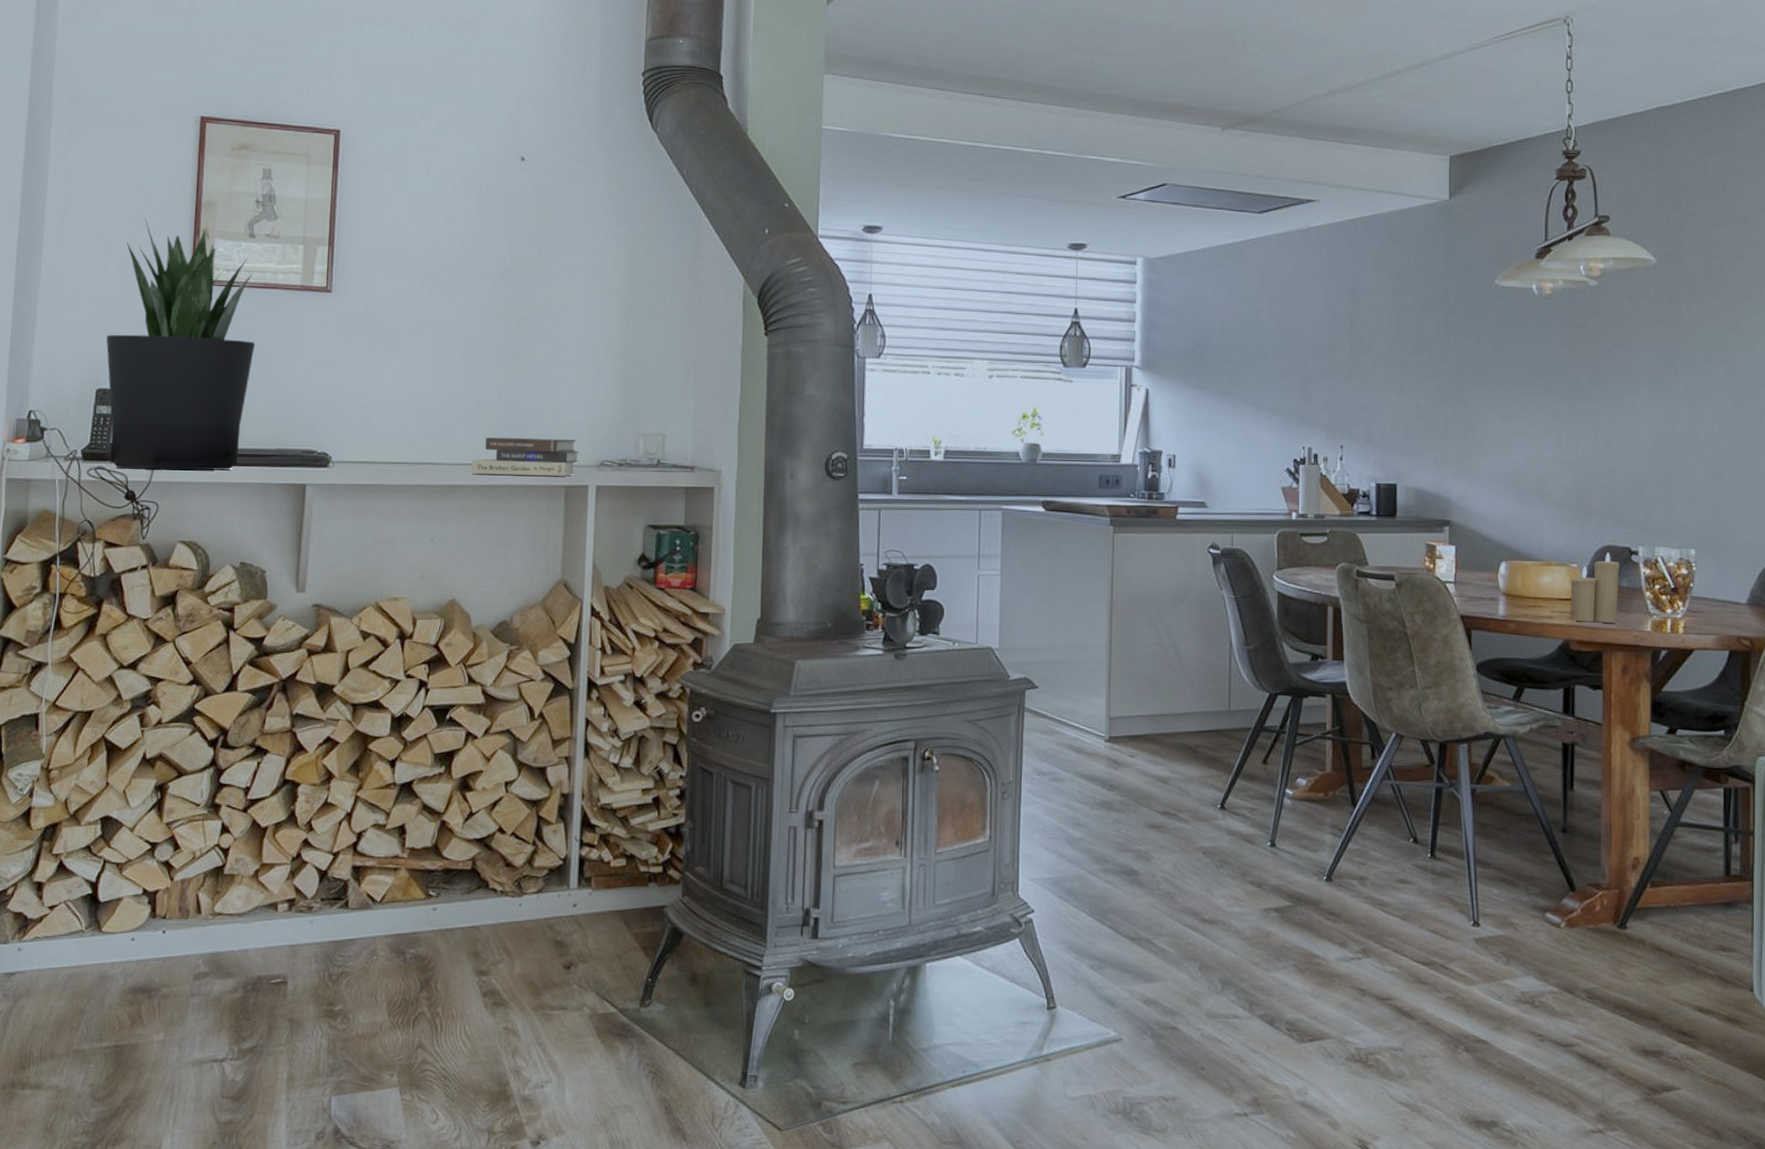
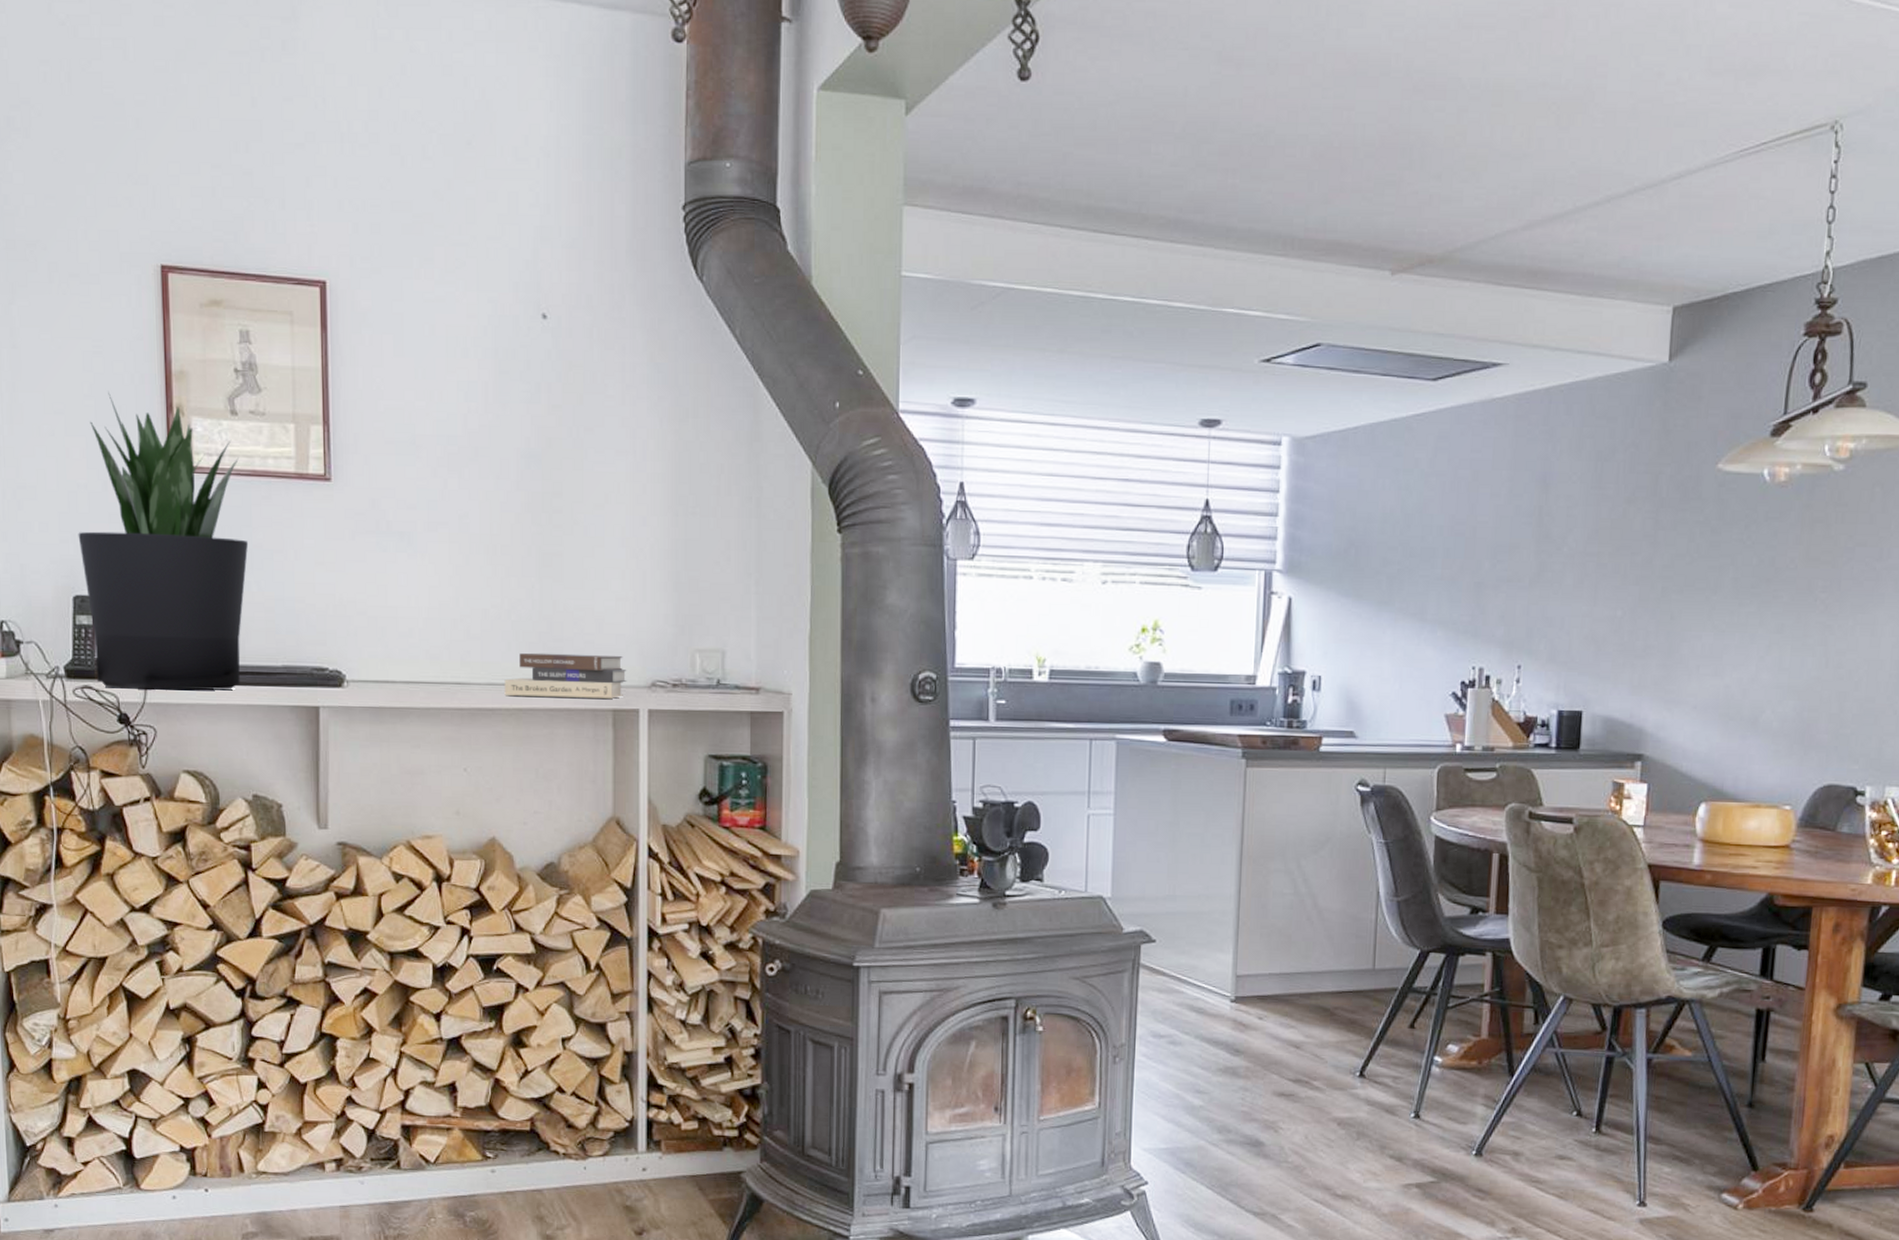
candle: present [1569,552,1620,623] -> none [1776,792,1842,874]

